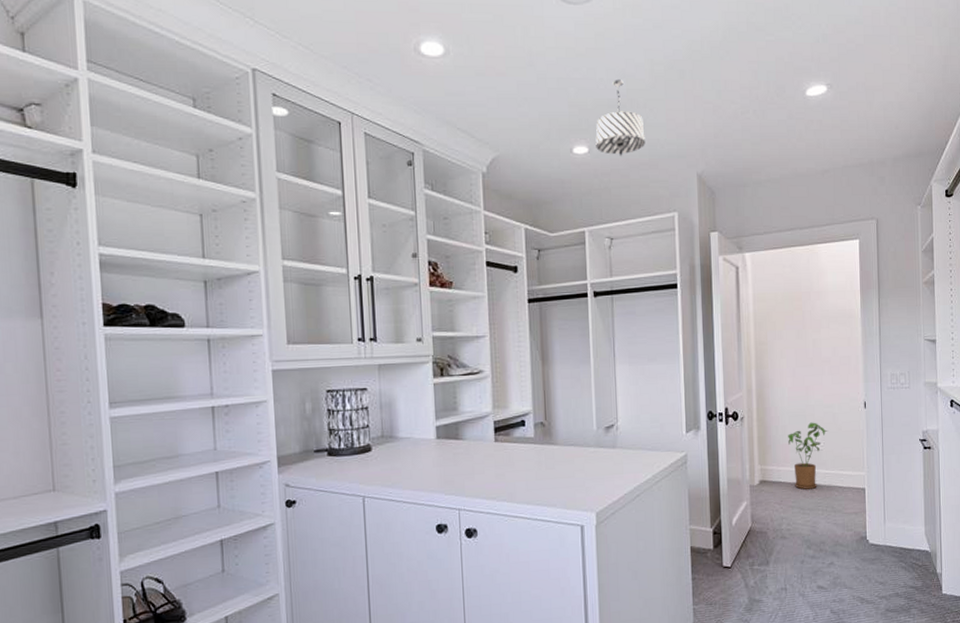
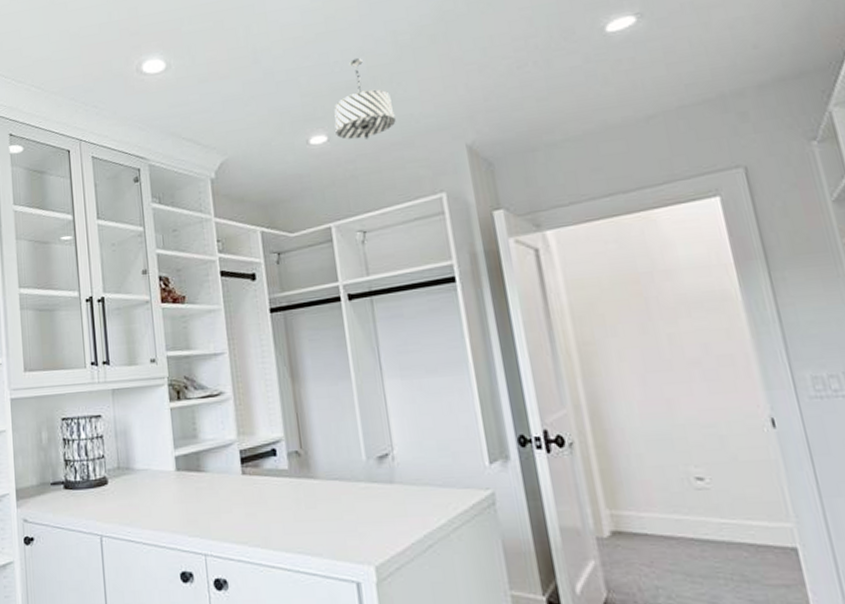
house plant: present [788,422,828,490] -> none [647,448,714,546]

